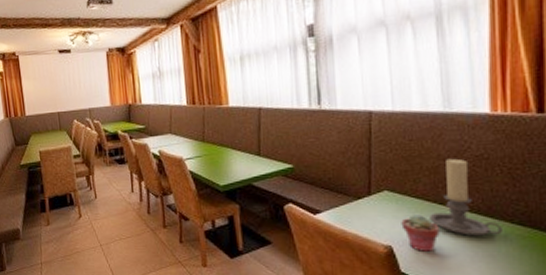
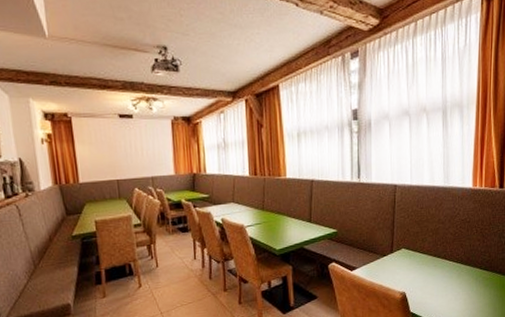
potted succulent: present [401,214,440,251] -> none [412,266,437,295]
candle holder: present [429,158,502,236] -> none [431,222,475,280]

